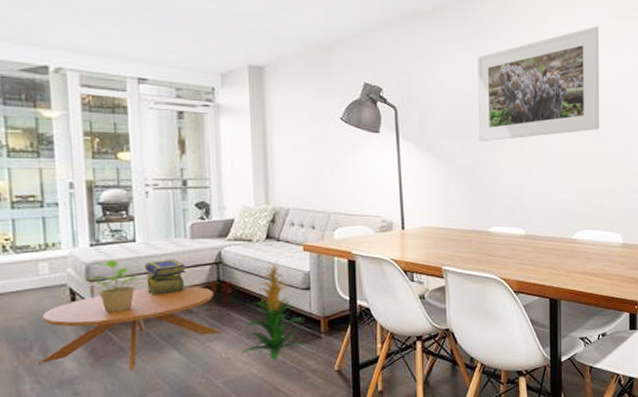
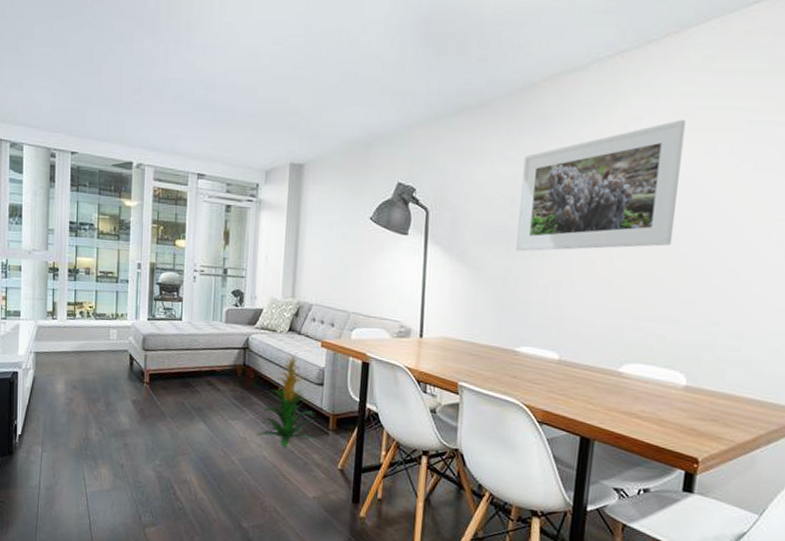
coffee table: present [38,286,222,372] -> none [102,362,242,435]
potted plant: present [89,260,138,313] -> none [145,334,181,381]
stack of books: present [144,258,186,296] -> none [186,339,219,371]

